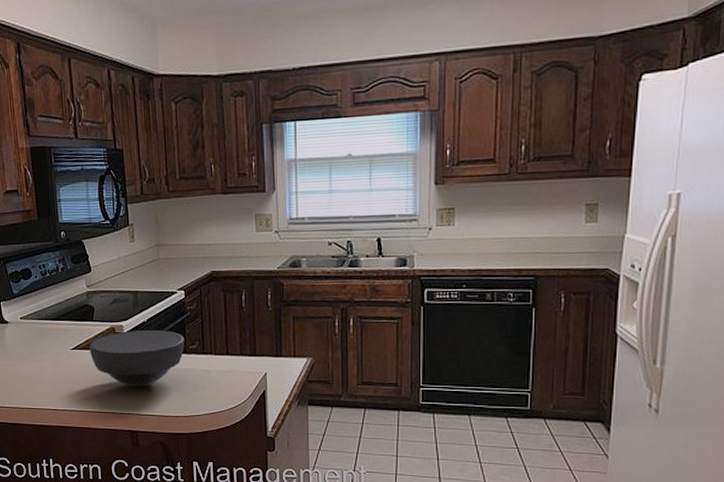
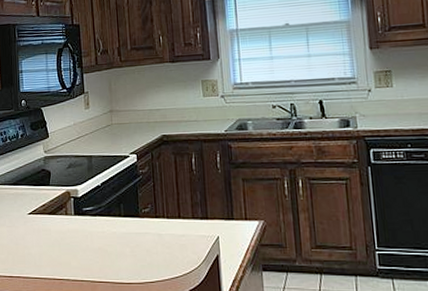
bowl: present [88,330,185,387] -> none [45,194,138,252]

